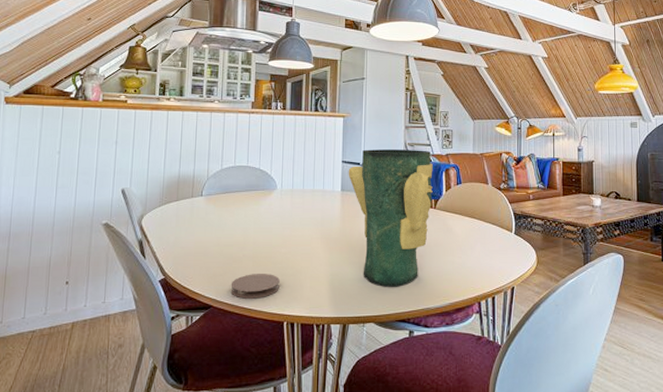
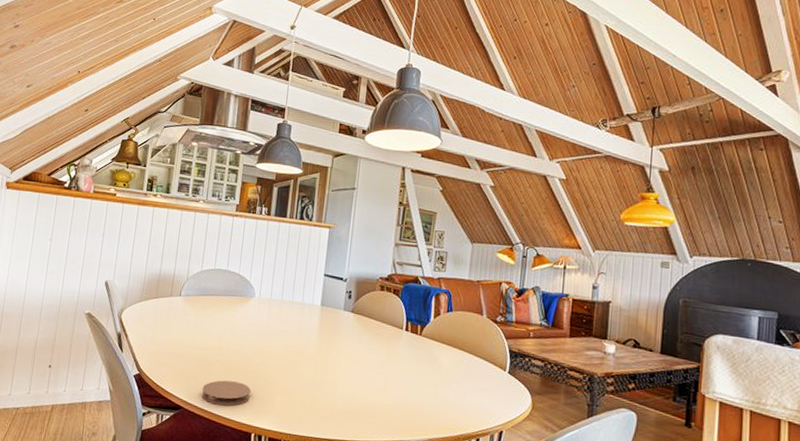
vase: present [348,149,433,287] -> none [329,264,422,414]

